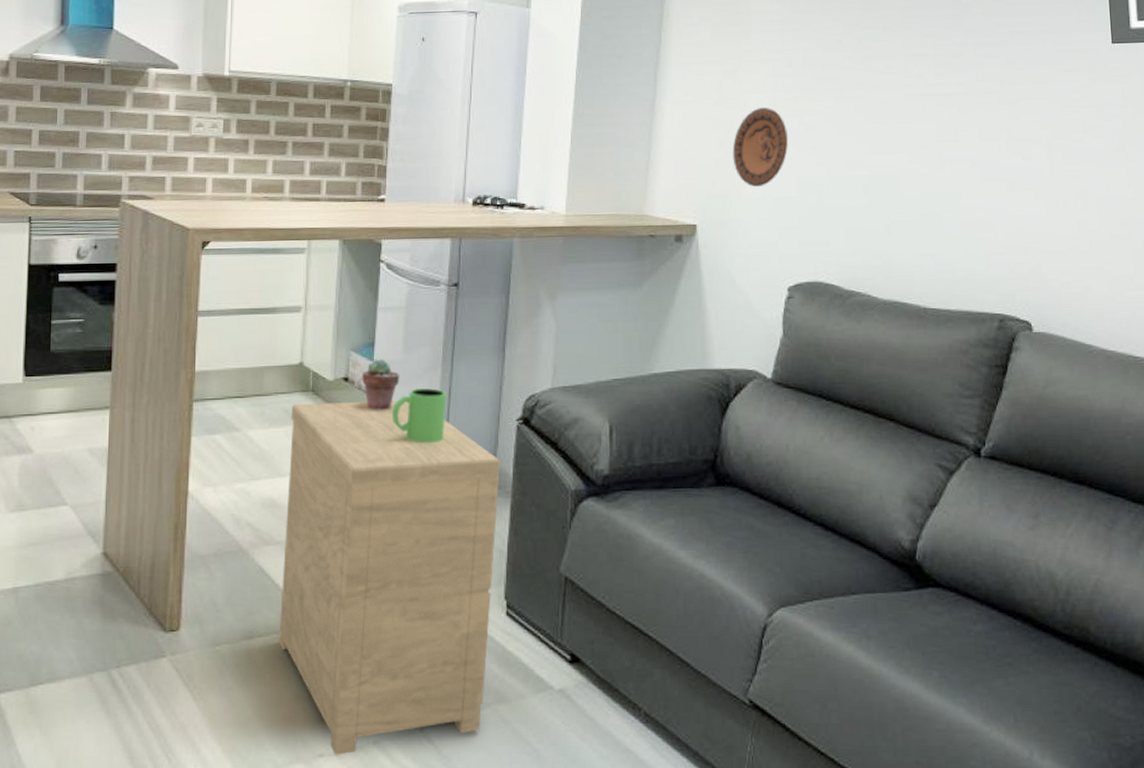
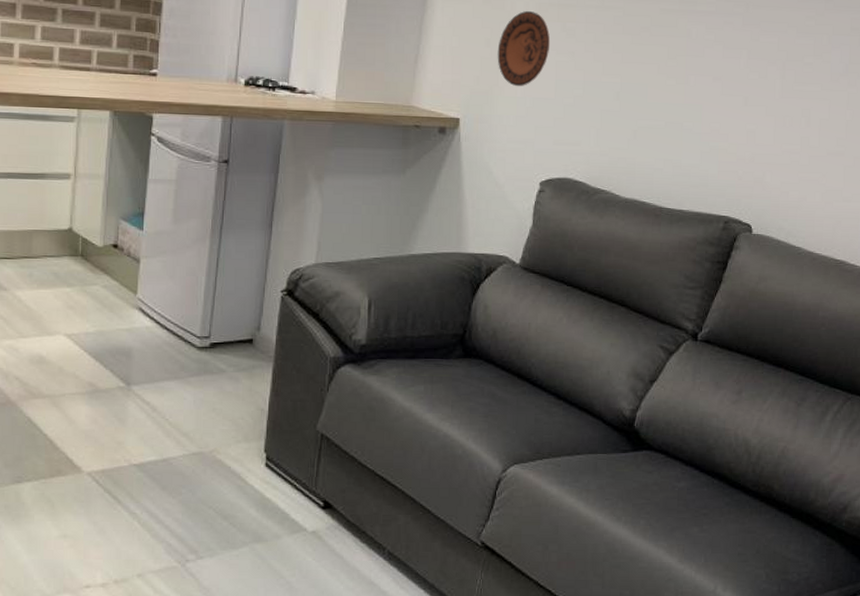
side table: present [279,400,500,755] -> none [47,267,264,586]
potted succulent: present [362,359,400,411] -> none [131,228,169,278]
mug: present [391,387,446,444] -> none [160,257,214,310]

